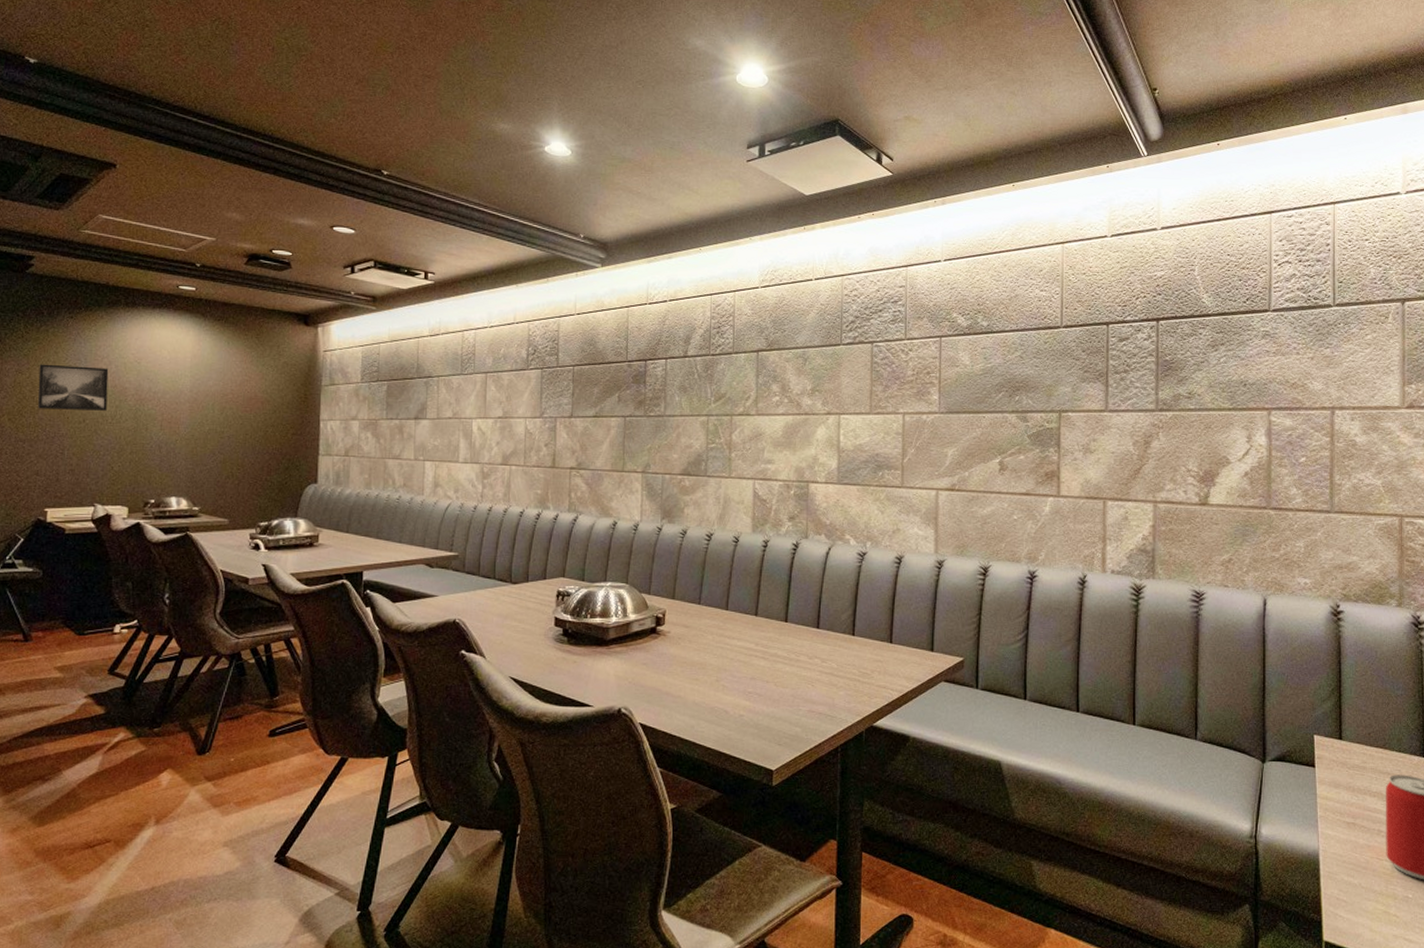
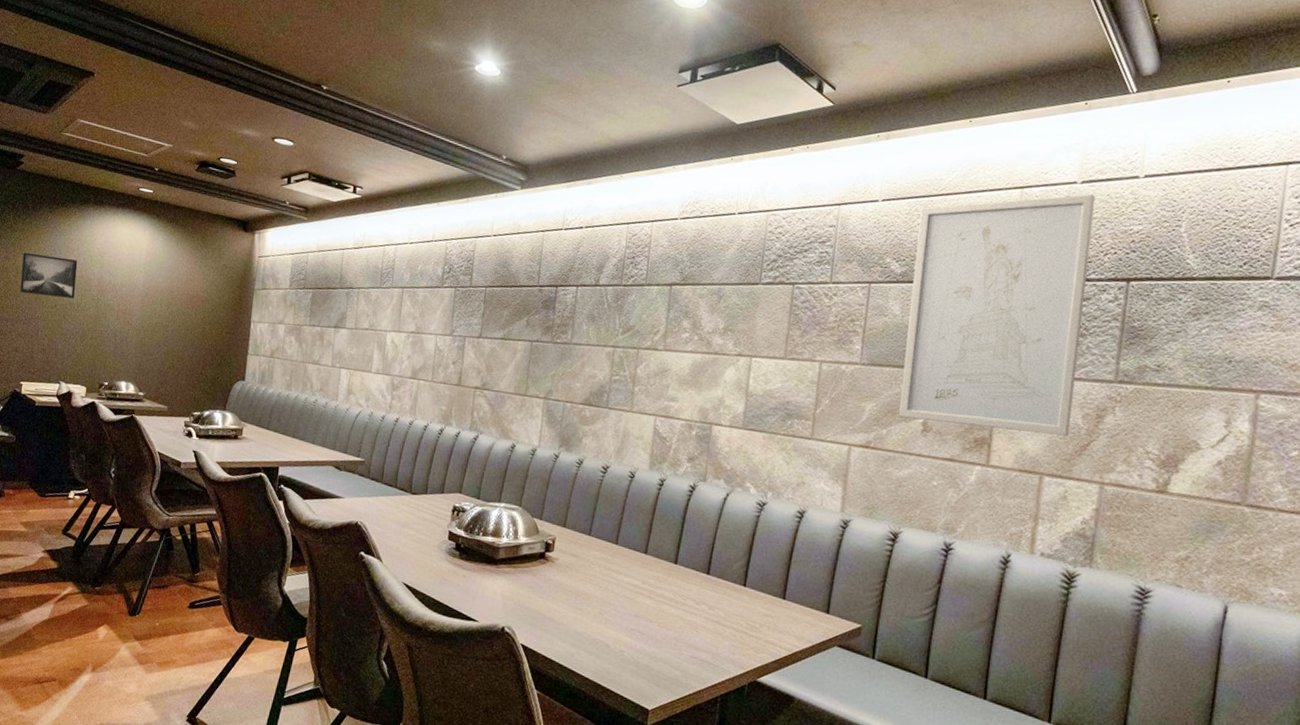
wall art: none [977,246,1124,462] -> present [899,194,1096,436]

